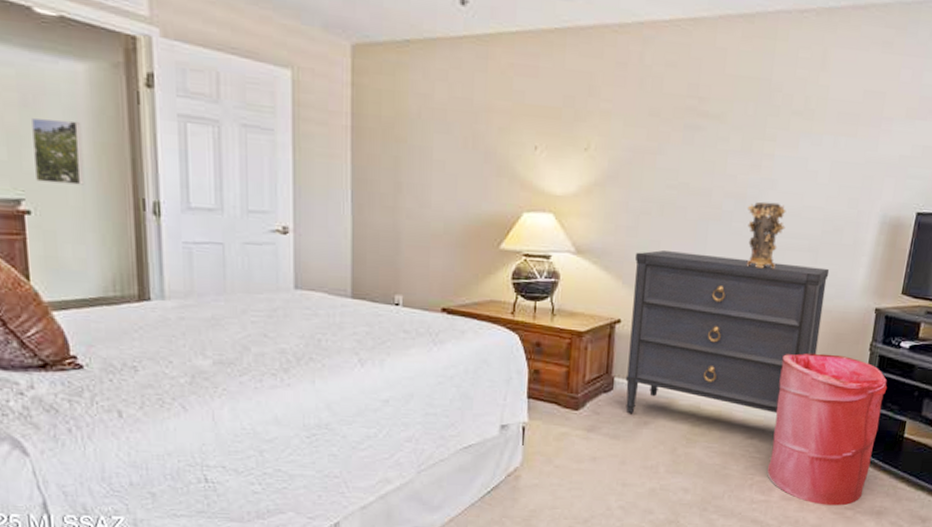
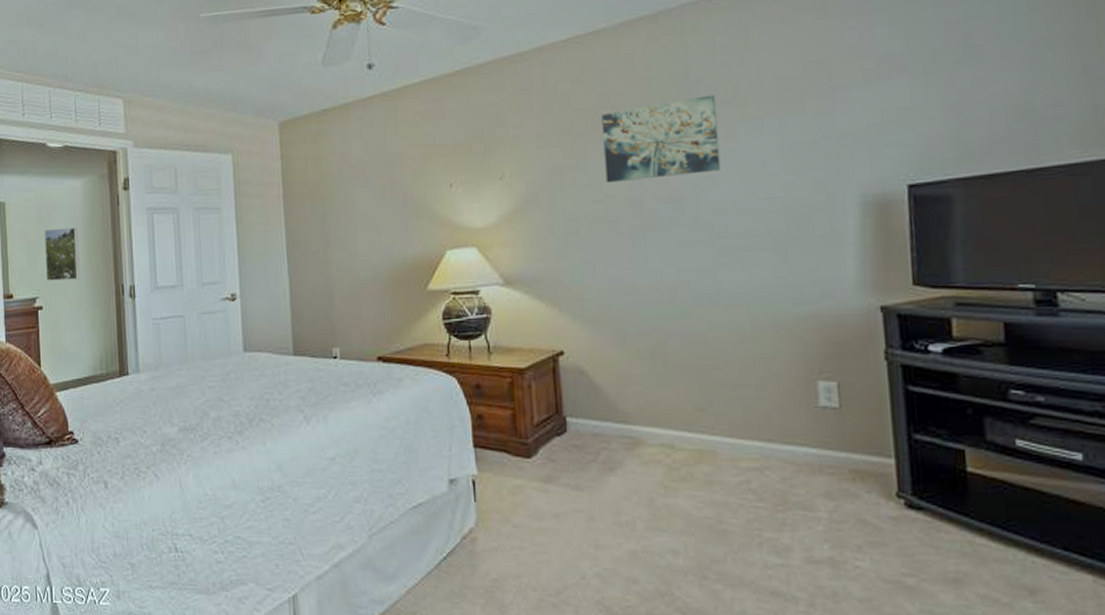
dresser: present [625,250,830,413] -> none [570,265,813,458]
wall art: none [682,103,789,176] -> present [601,94,721,183]
decorative vase: present [746,201,786,270] -> none [687,200,739,276]
laundry hamper: present [766,353,888,506] -> none [768,369,926,571]

